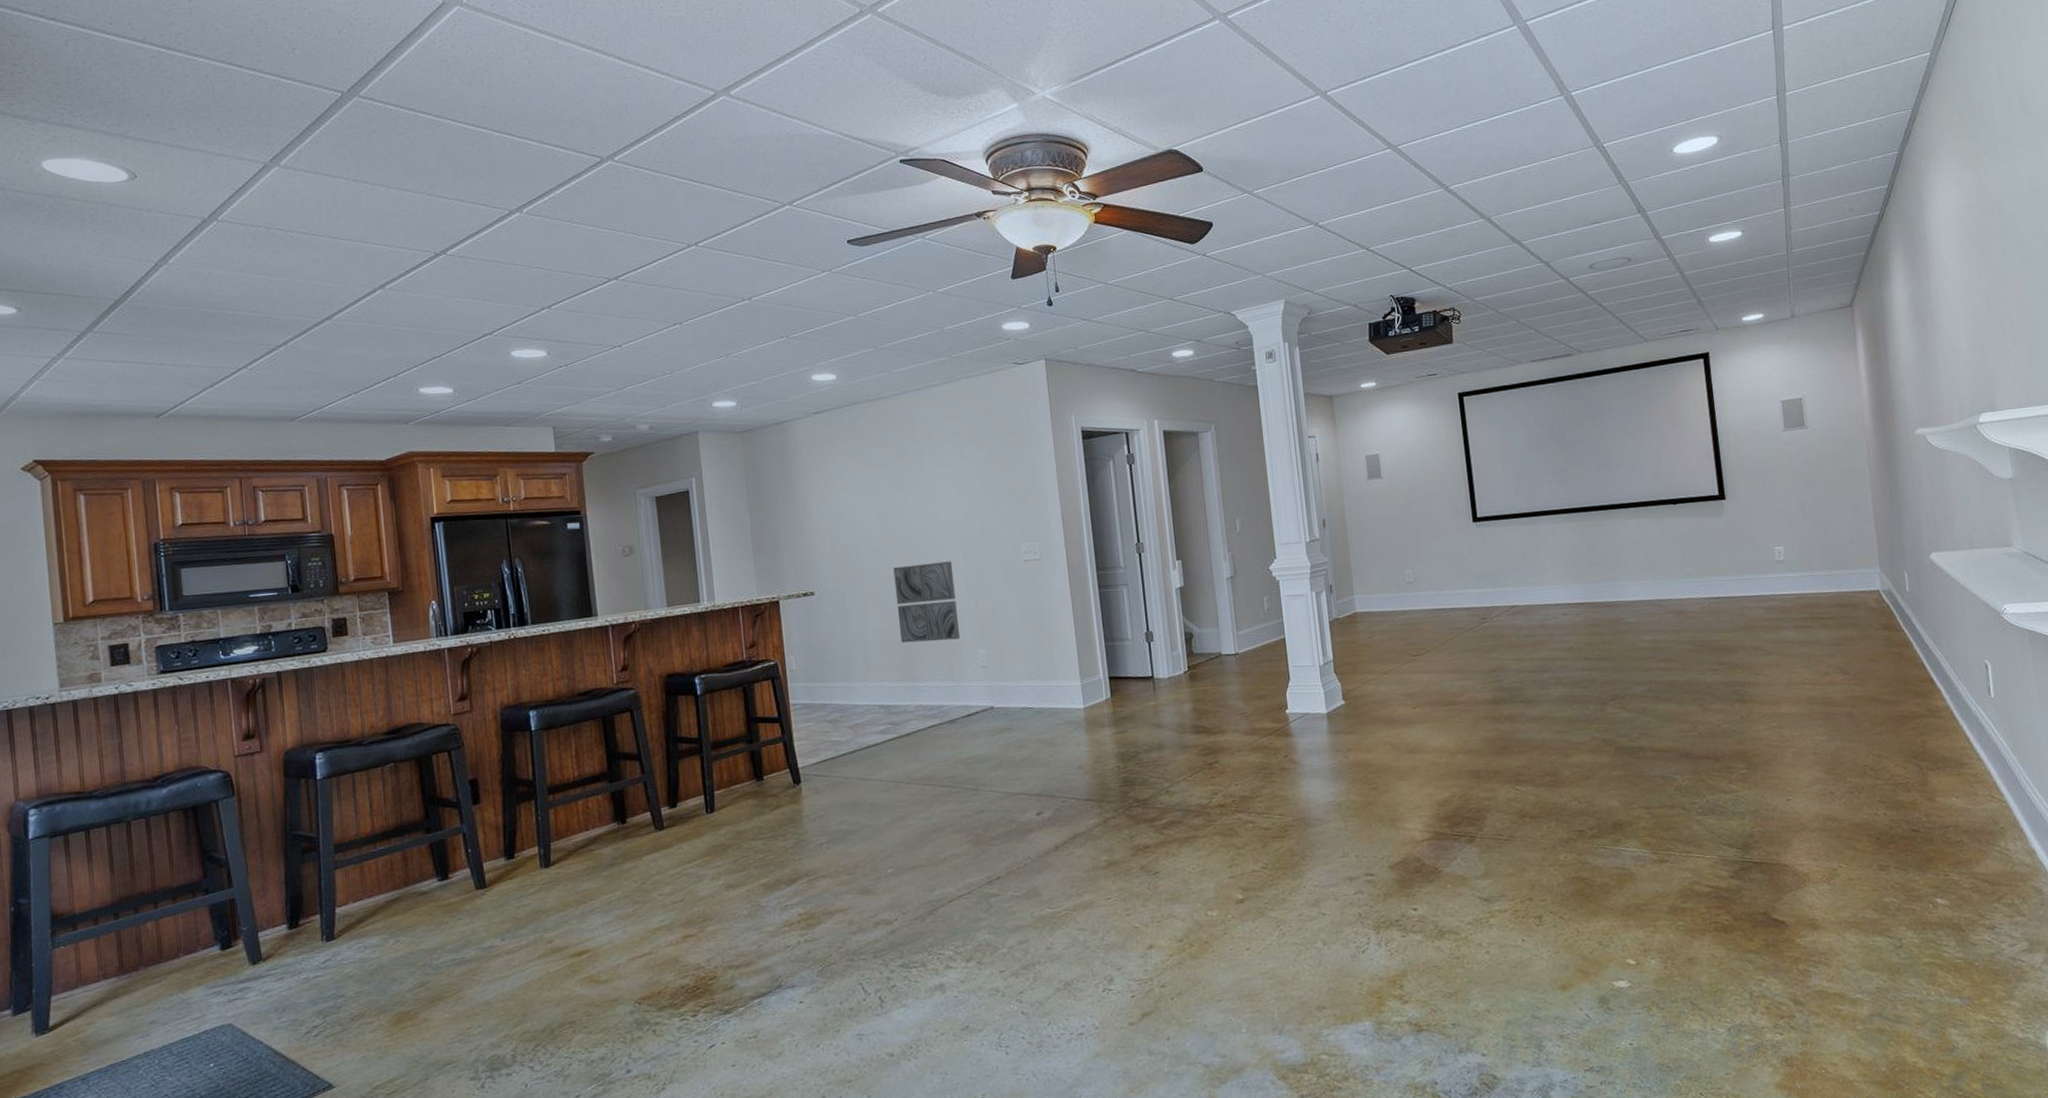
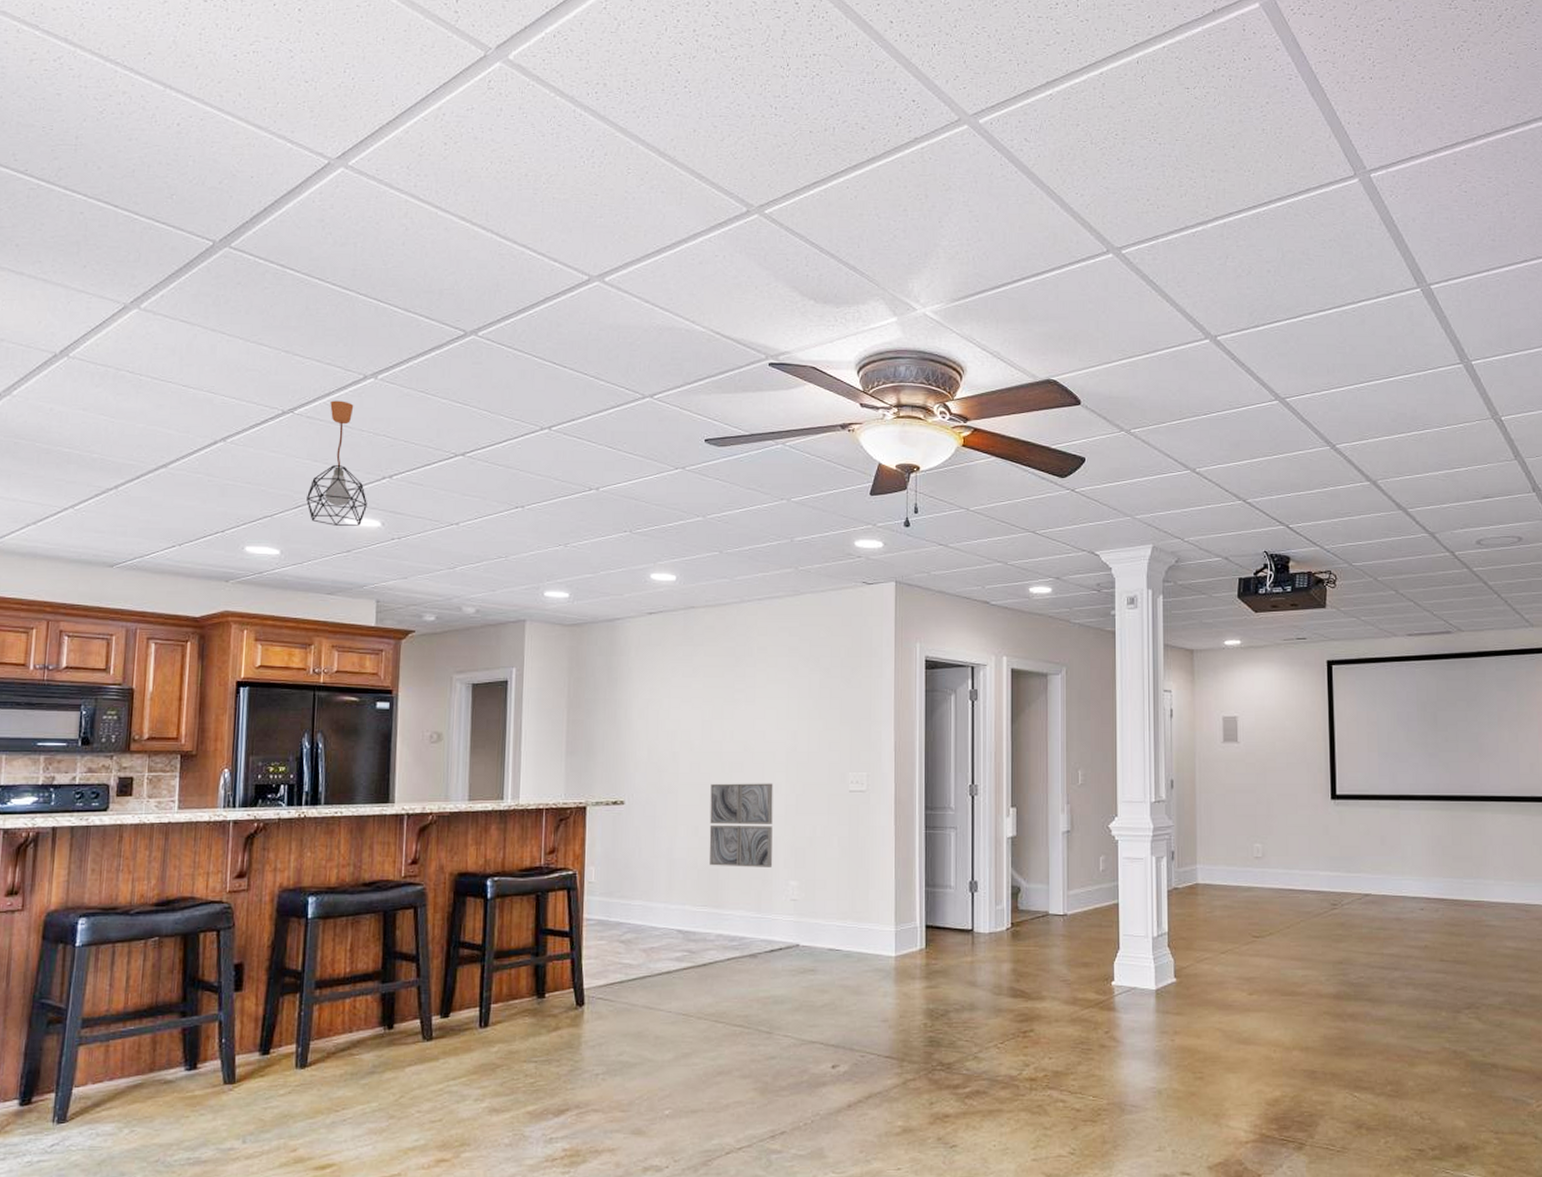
pendant light: none [471,237,531,360] -> present [306,400,367,526]

